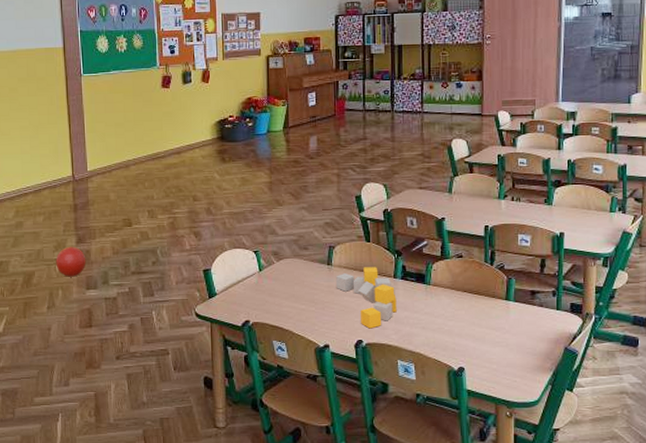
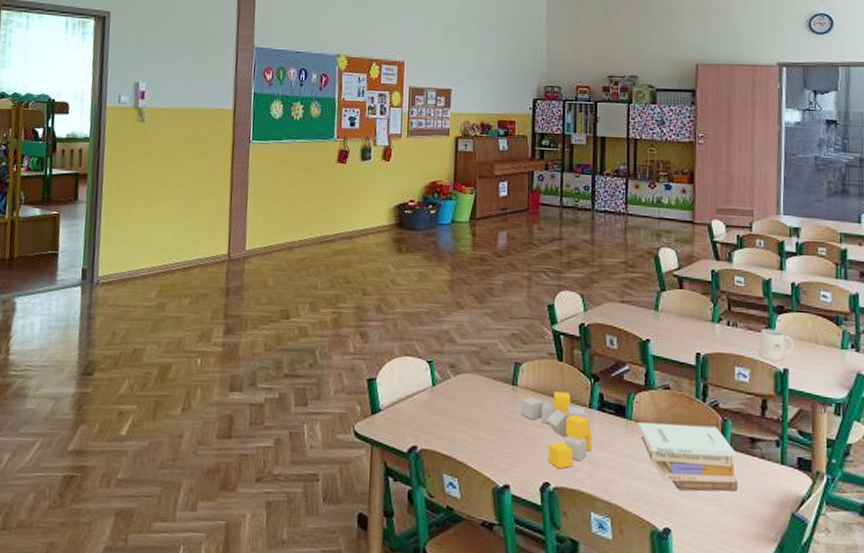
ball: present [56,246,86,277] -> none [197,337,234,375]
books: none [435,284,520,337] -> present [637,421,737,492]
mug: none [540,200,570,227] -> present [760,328,794,361]

